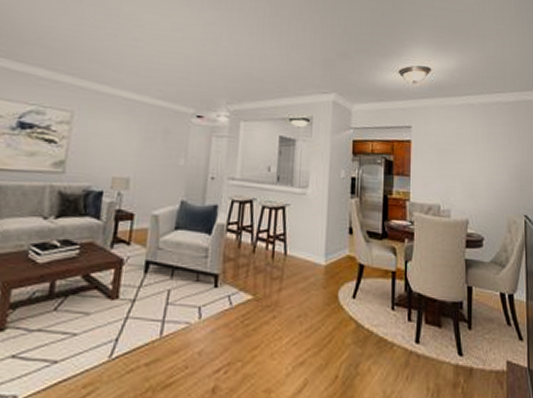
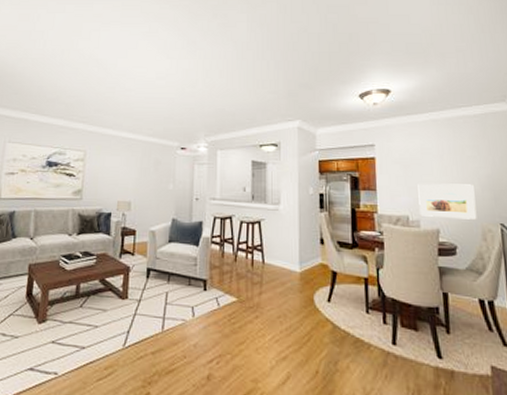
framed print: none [451,171,504,211] -> present [417,183,477,220]

